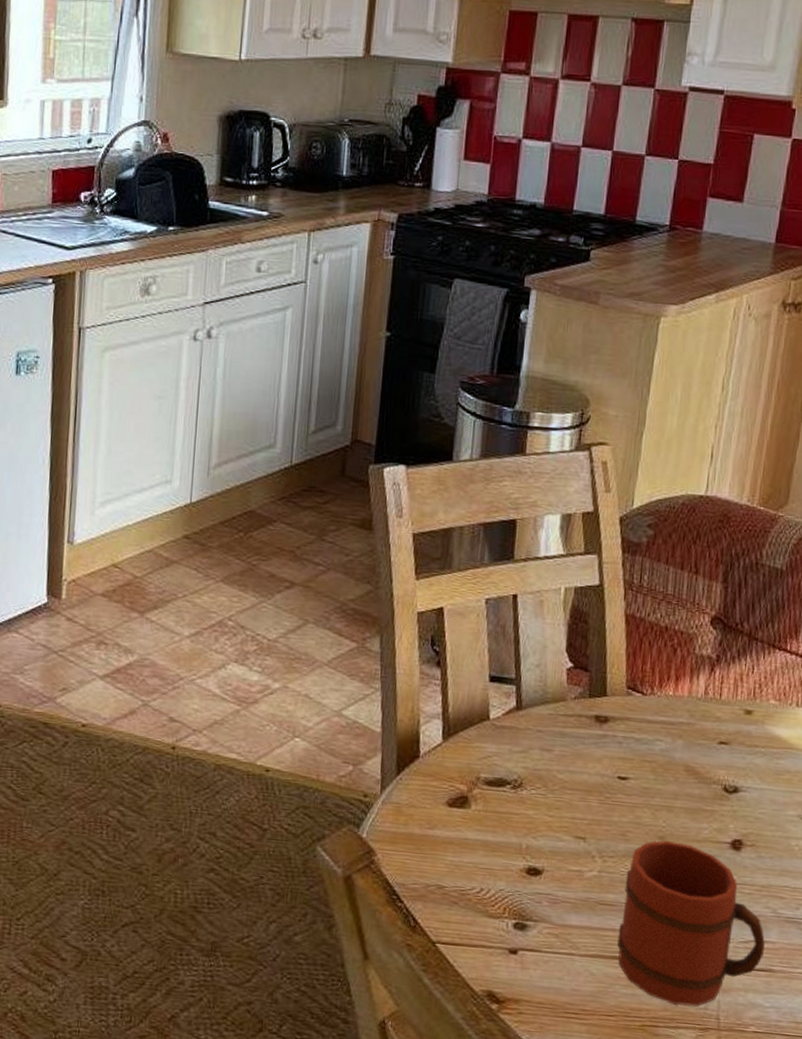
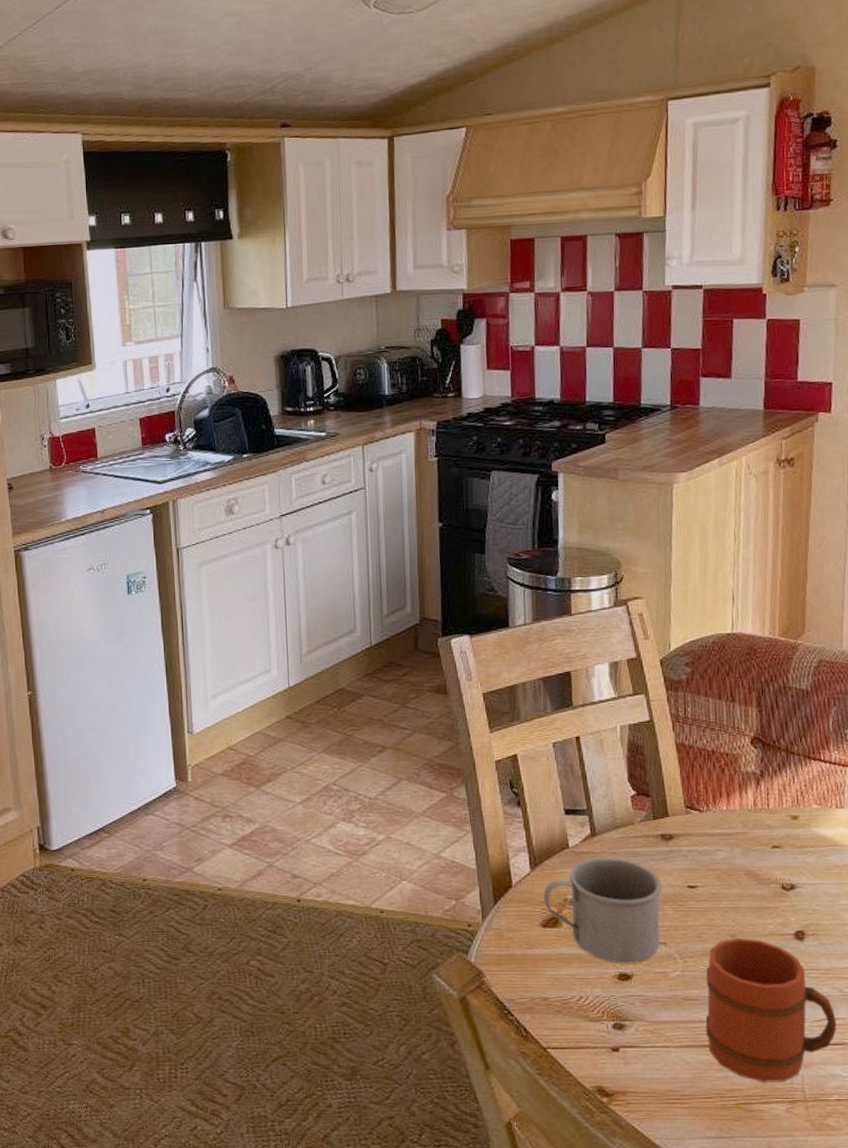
mug: none [452,734,589,858] -> present [543,857,662,964]

